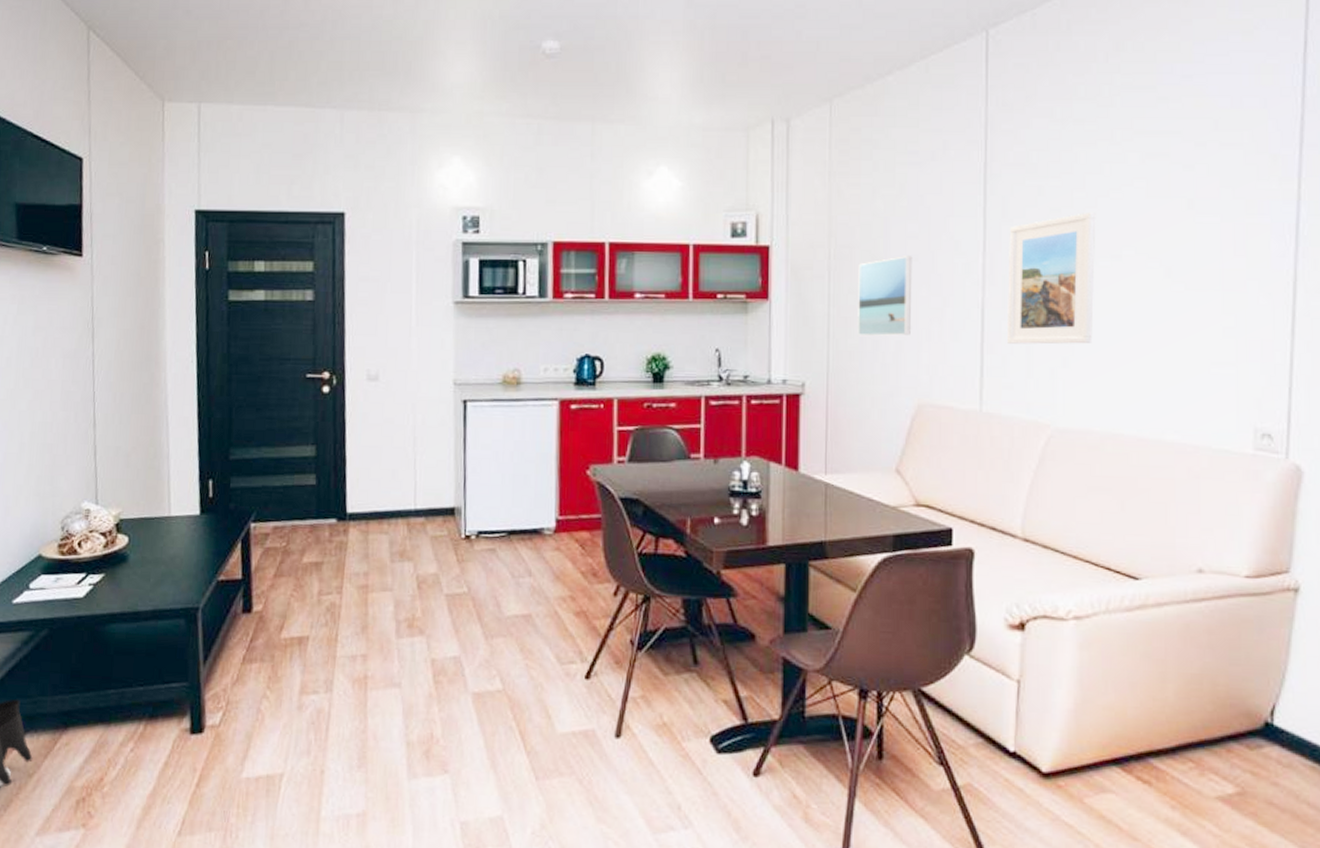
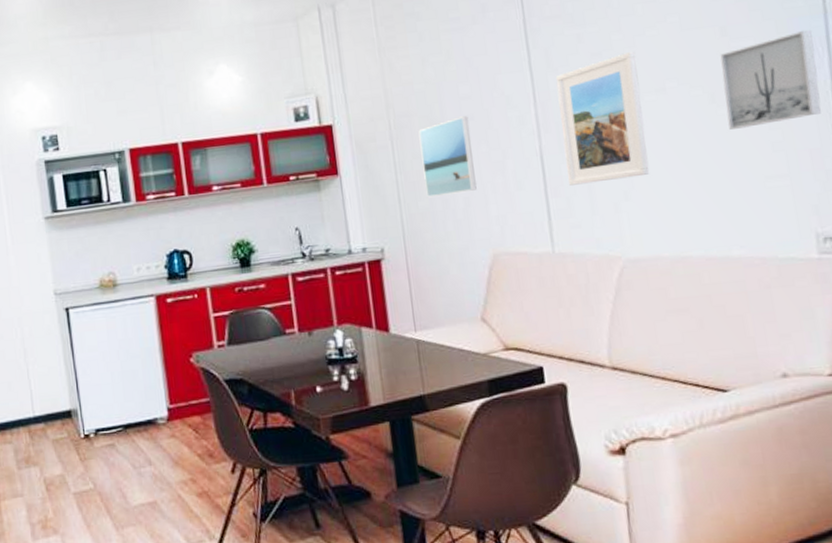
wall art: none [1181,214,1282,308] -> present [720,29,821,130]

